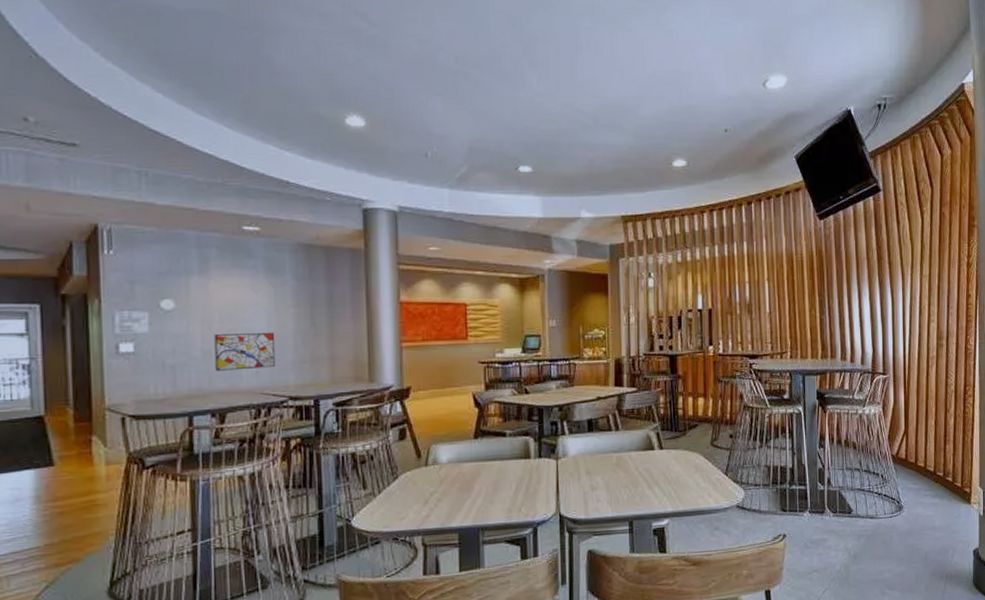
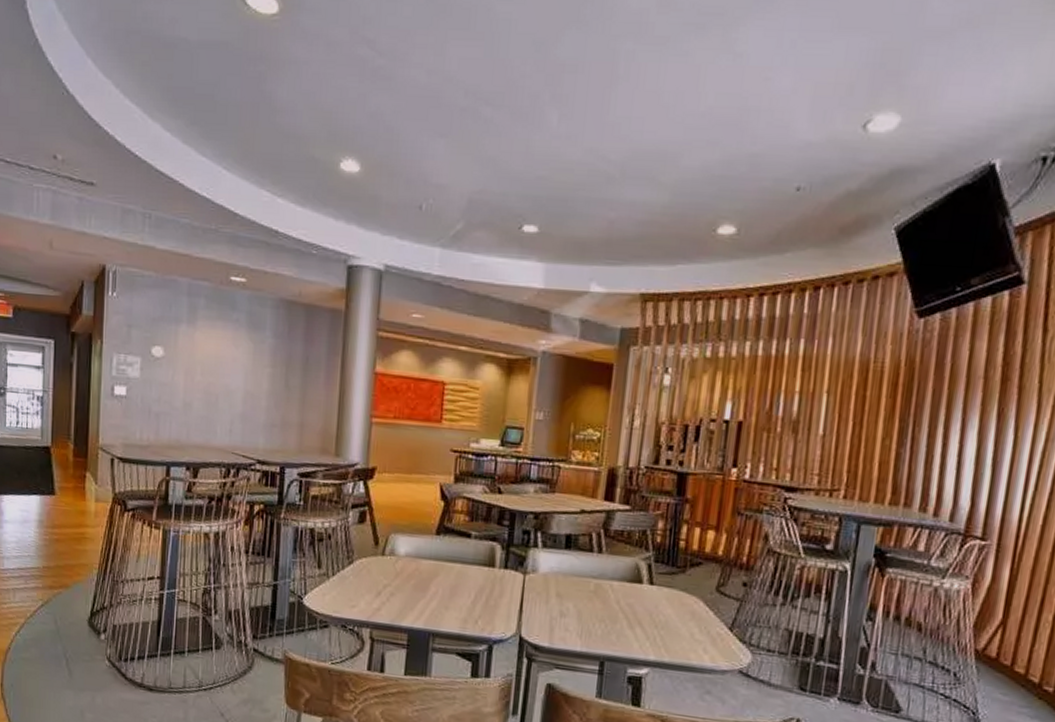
wall art: present [214,333,276,371] -> none [193,387,250,428]

